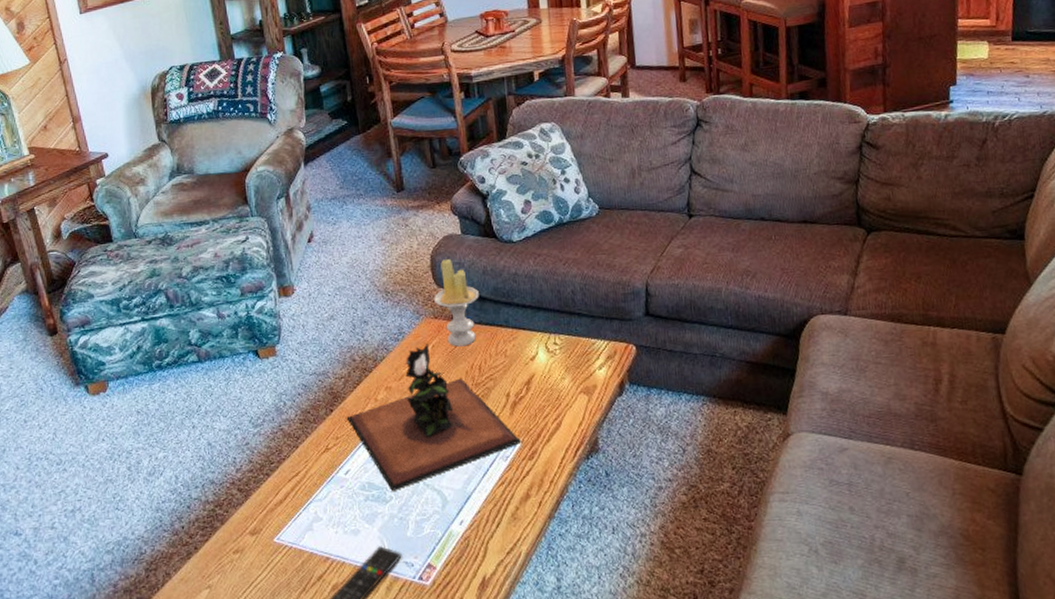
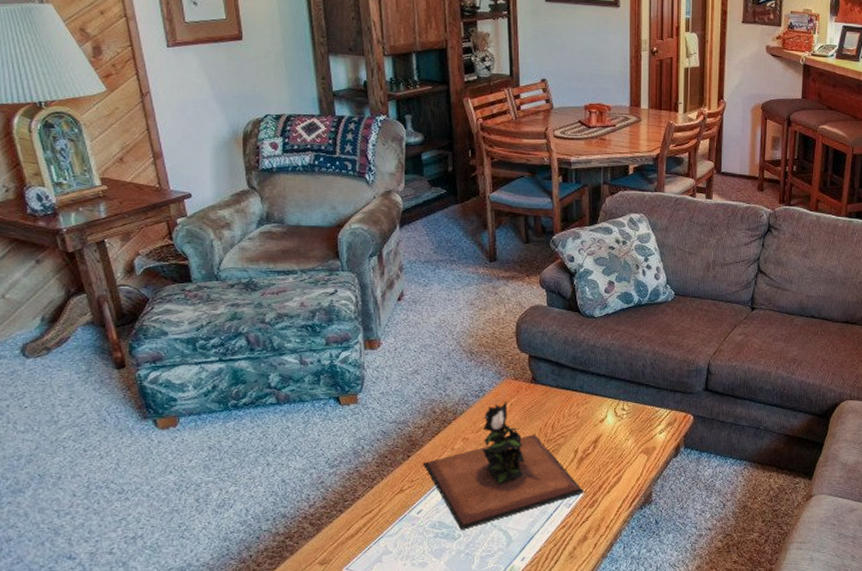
candle: present [434,259,479,347] -> none [516,328,559,406]

